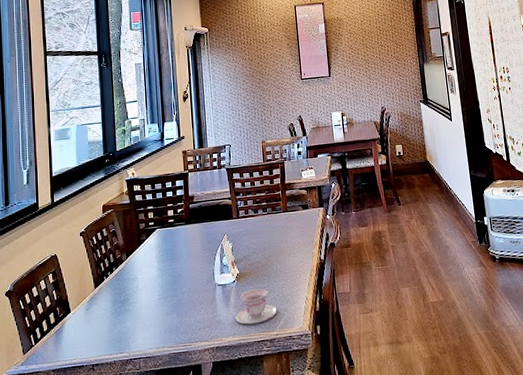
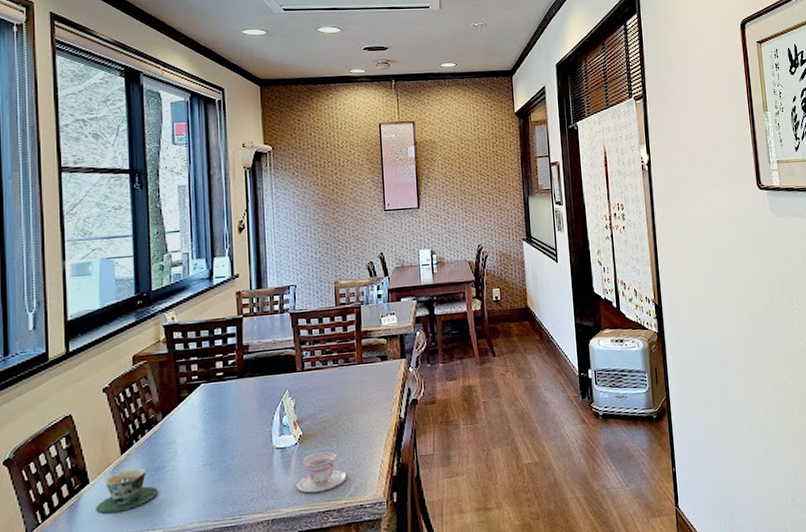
teacup: none [76,300,125,339] -> present [96,468,159,514]

